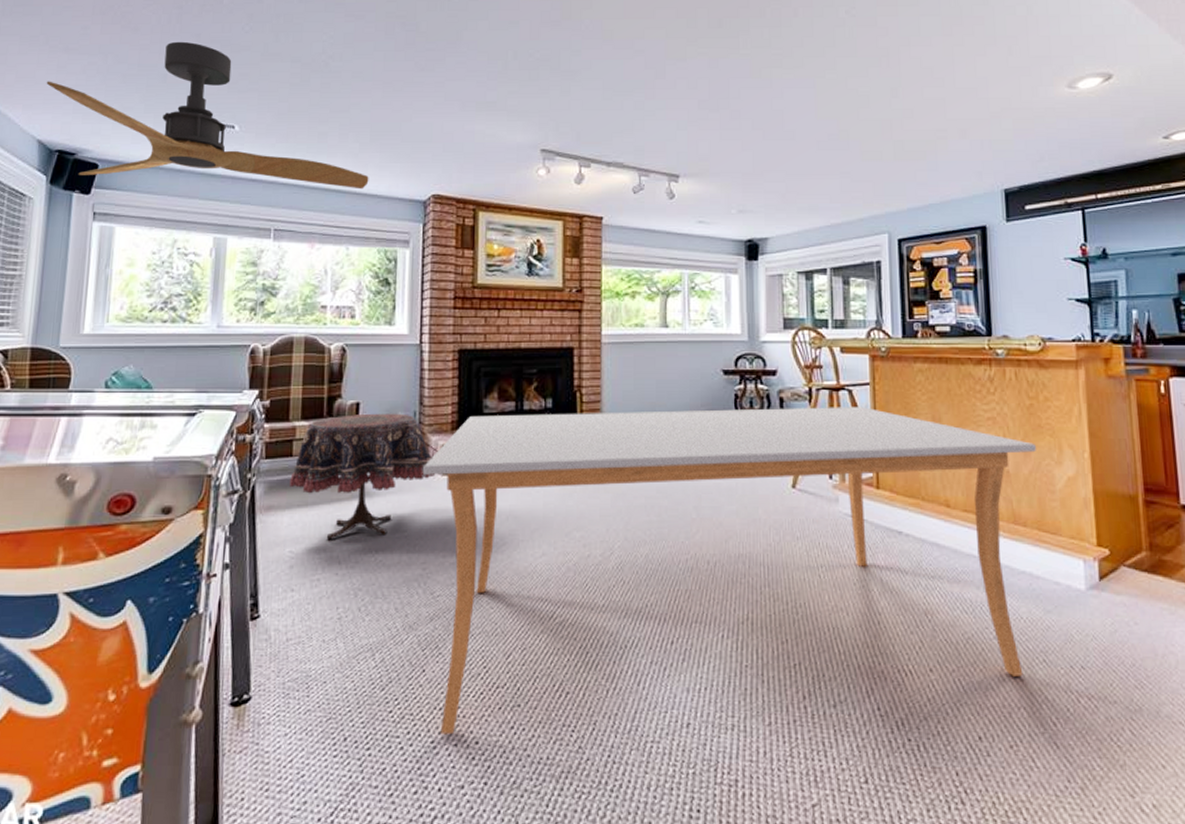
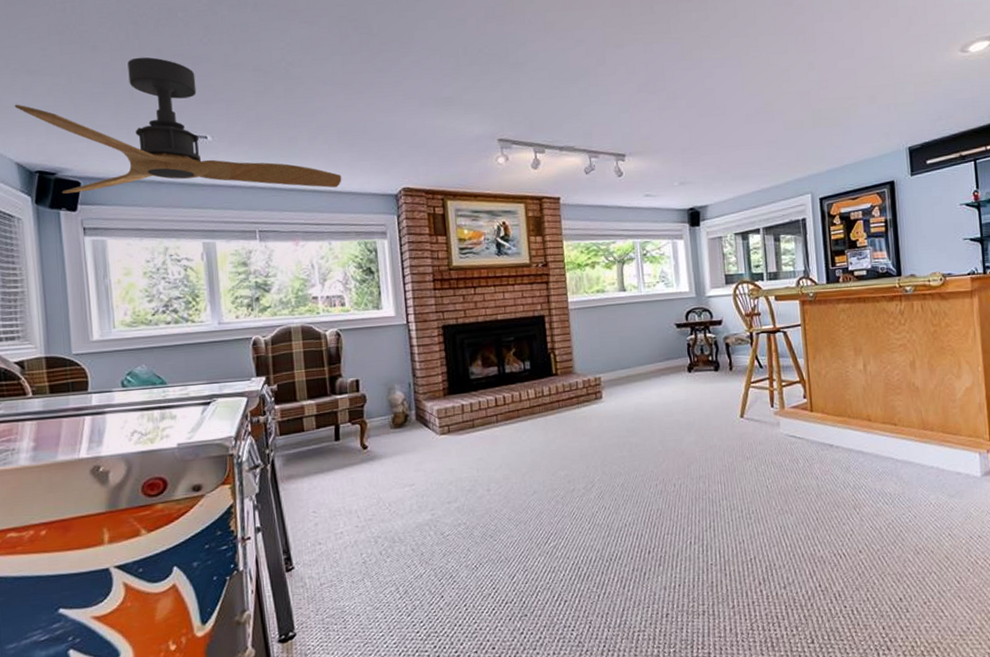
side table: present [289,413,436,541] -> none [304,386,434,500]
dining table: present [422,407,1036,735] -> none [421,345,940,645]

